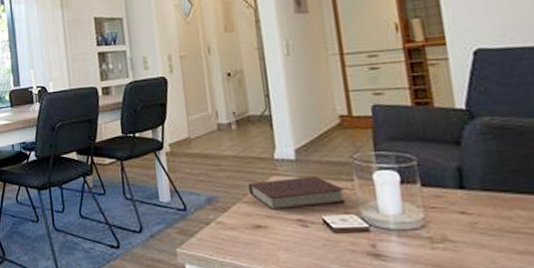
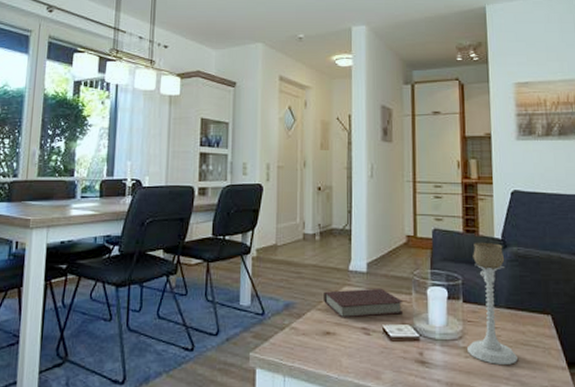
candle holder: none [428,114,505,256] -> present [467,242,518,365]

